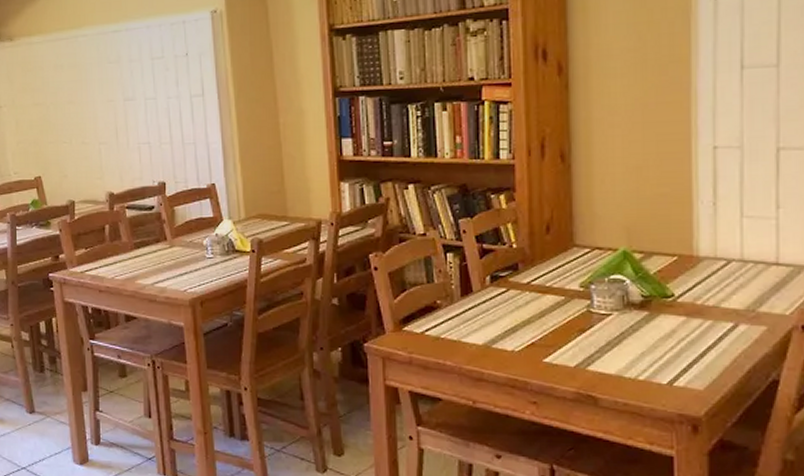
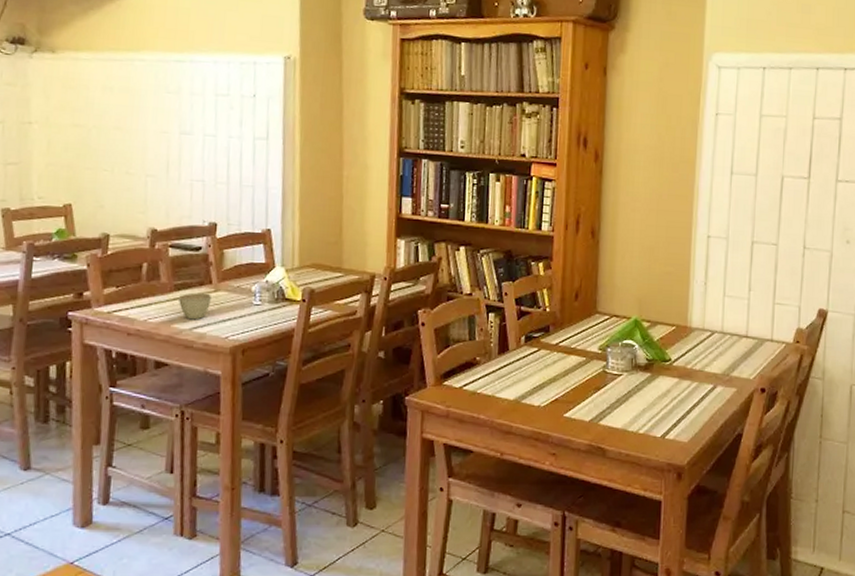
cup: none [138,249,168,275] -> present [178,292,211,320]

